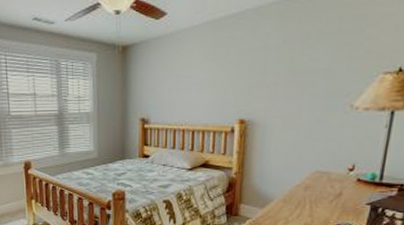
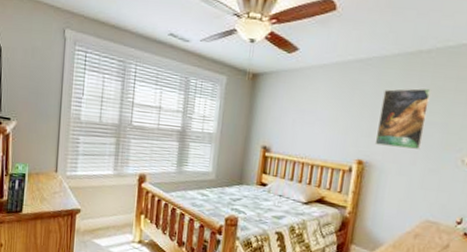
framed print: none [255,34,313,101] -> present [374,88,432,151]

